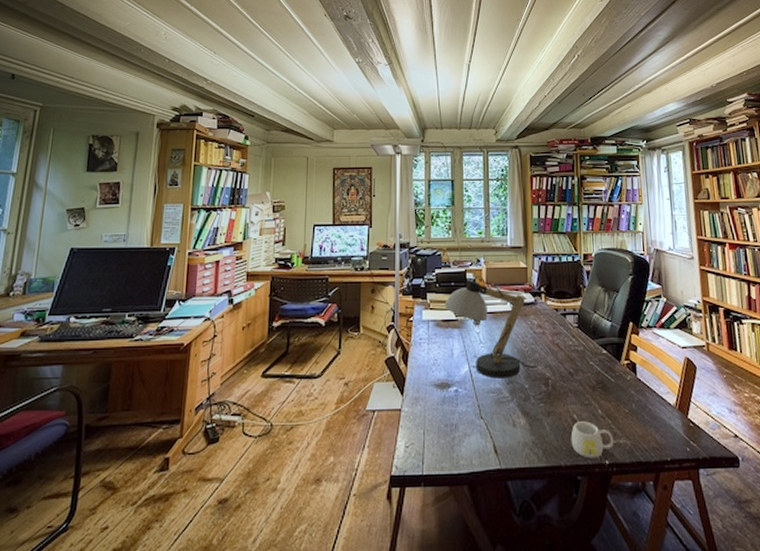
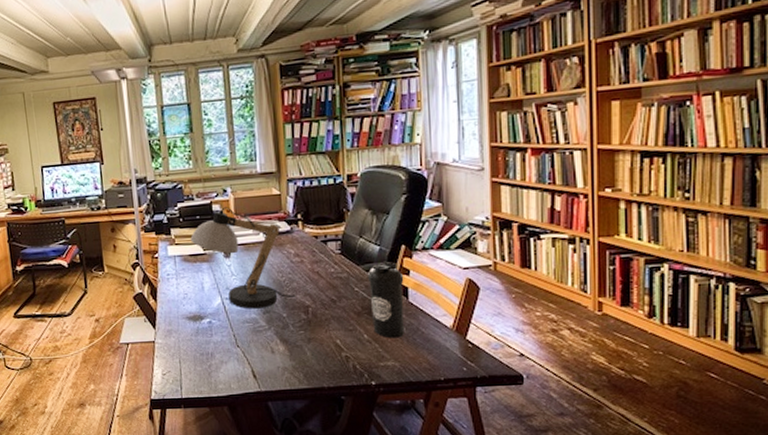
mug: present [571,421,614,459] -> none [333,346,381,380]
water bottle: none [600,336,634,415] -> present [367,261,404,338]

